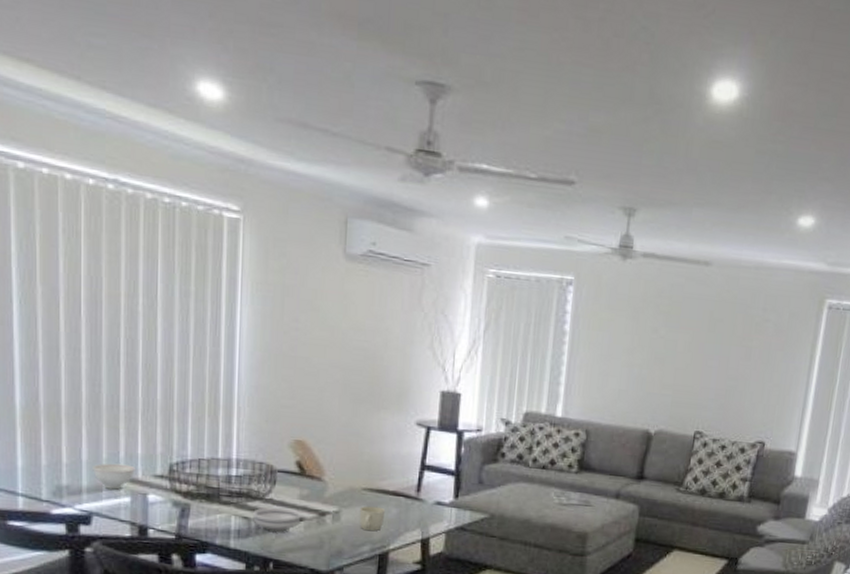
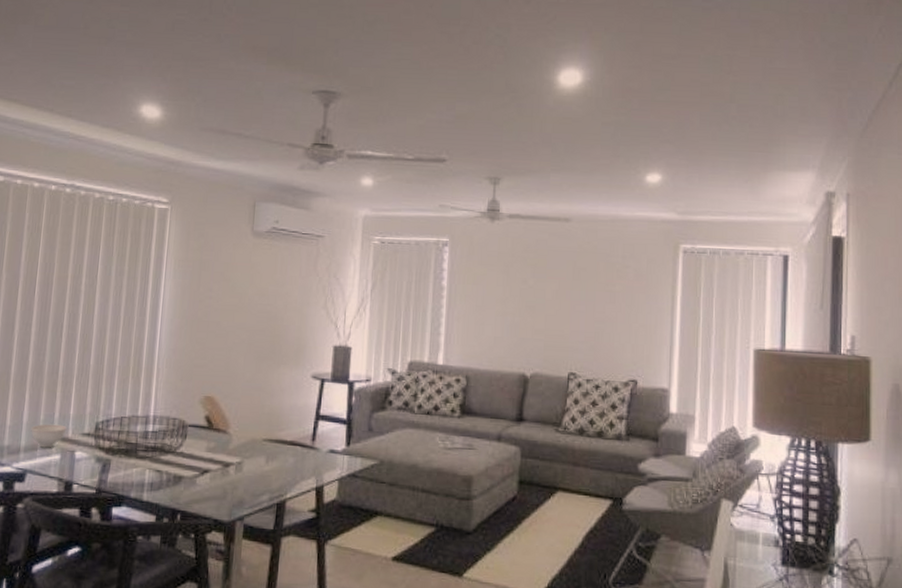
bowl: present [253,507,301,532] -> none [165,460,208,484]
mug: present [359,506,386,532] -> none [259,456,284,481]

